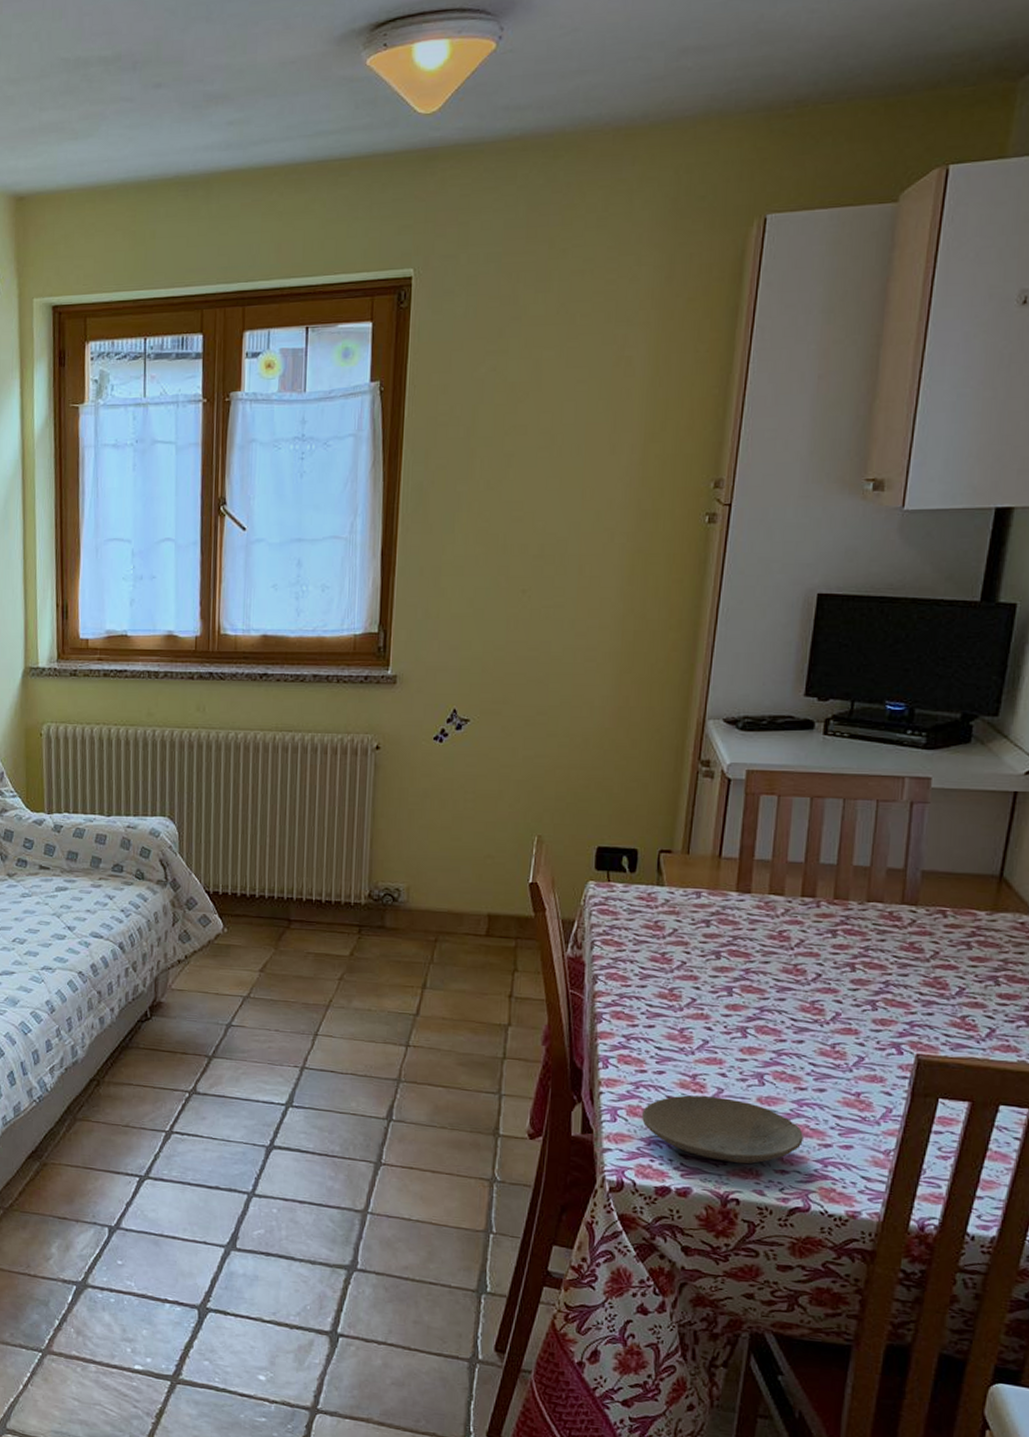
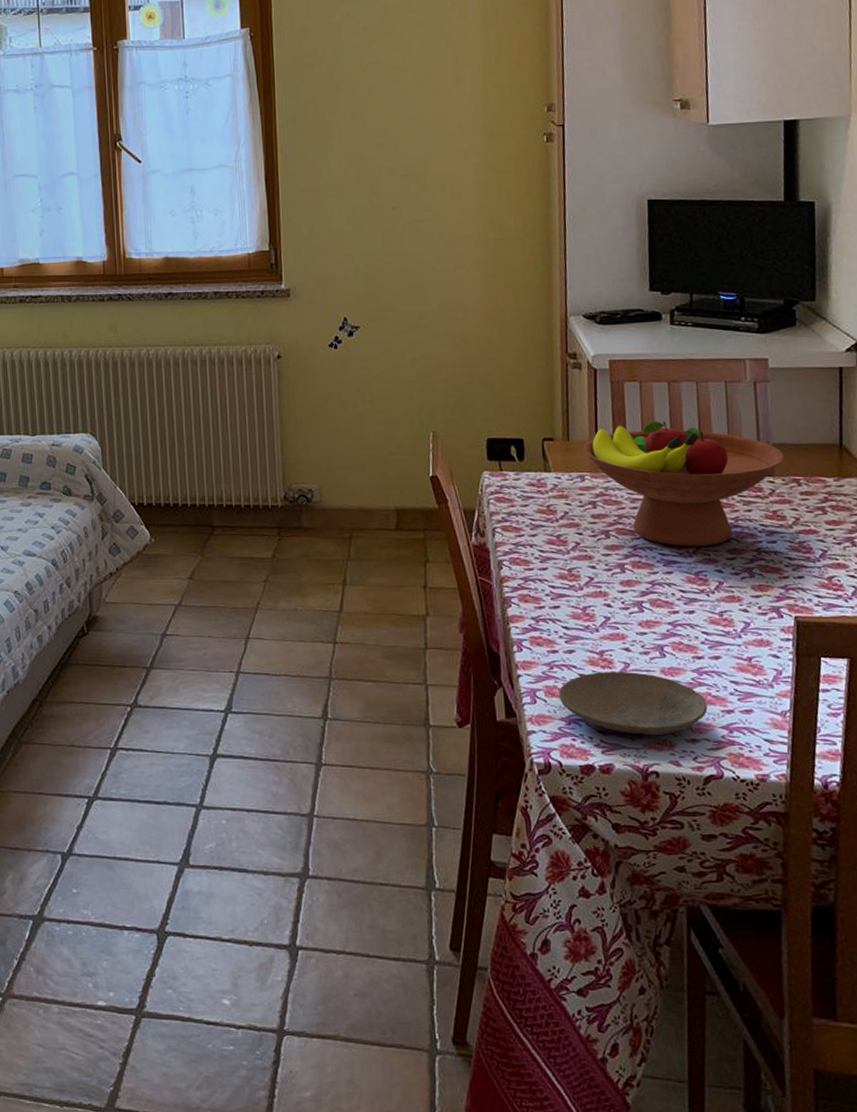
fruit bowl: none [704,838,933,975] -> present [583,421,785,547]

